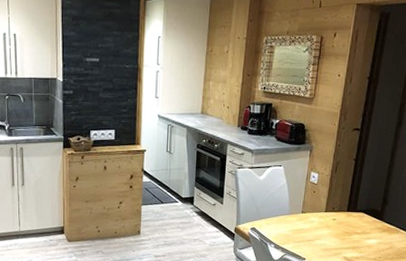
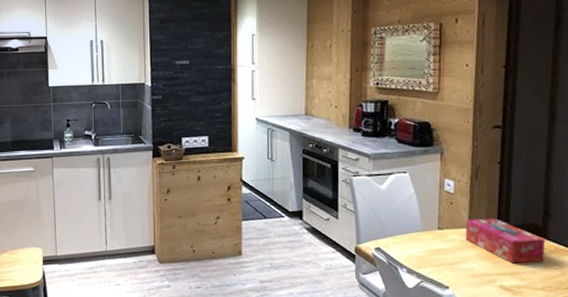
tissue box: none [322,204,381,240] -> present [465,218,545,264]

